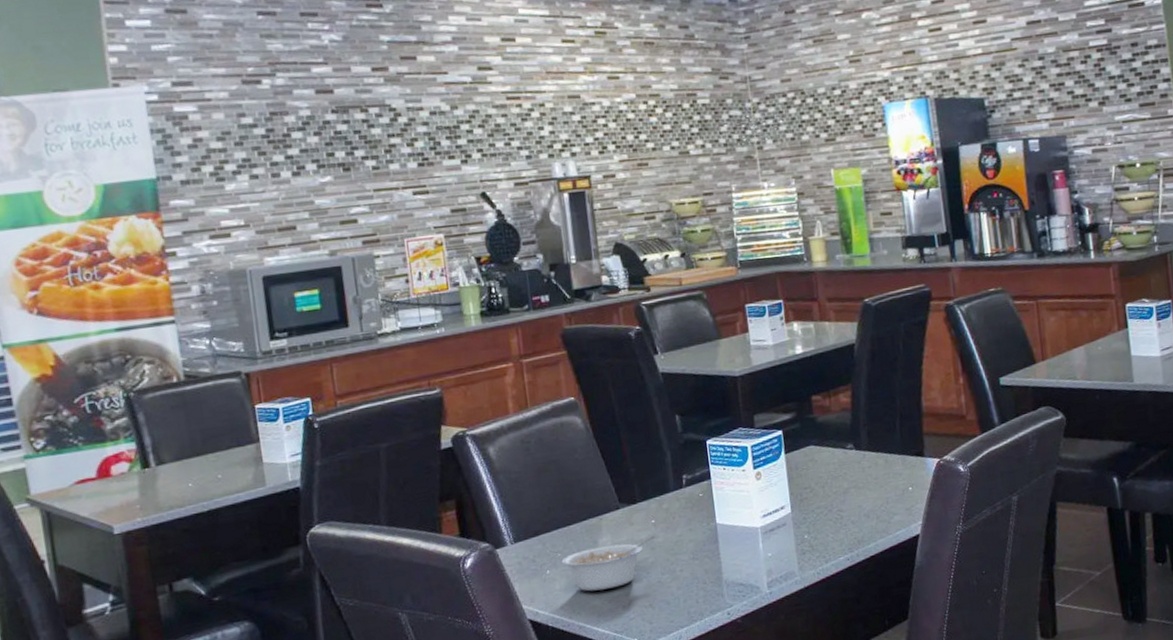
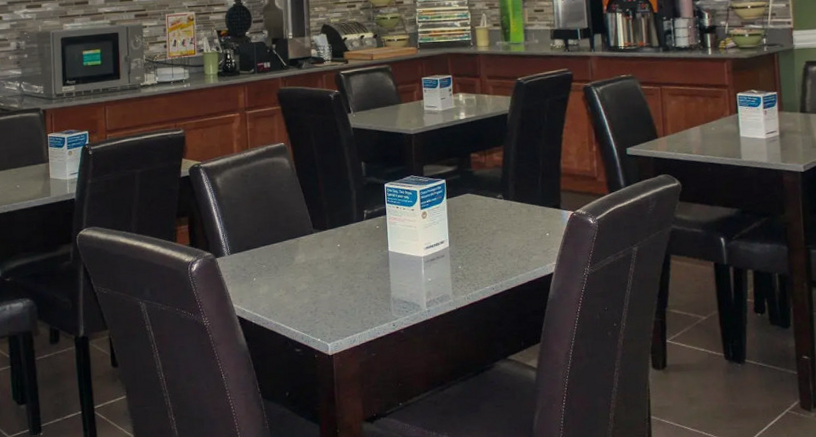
legume: present [561,535,655,591] -> none [265,257,339,298]

